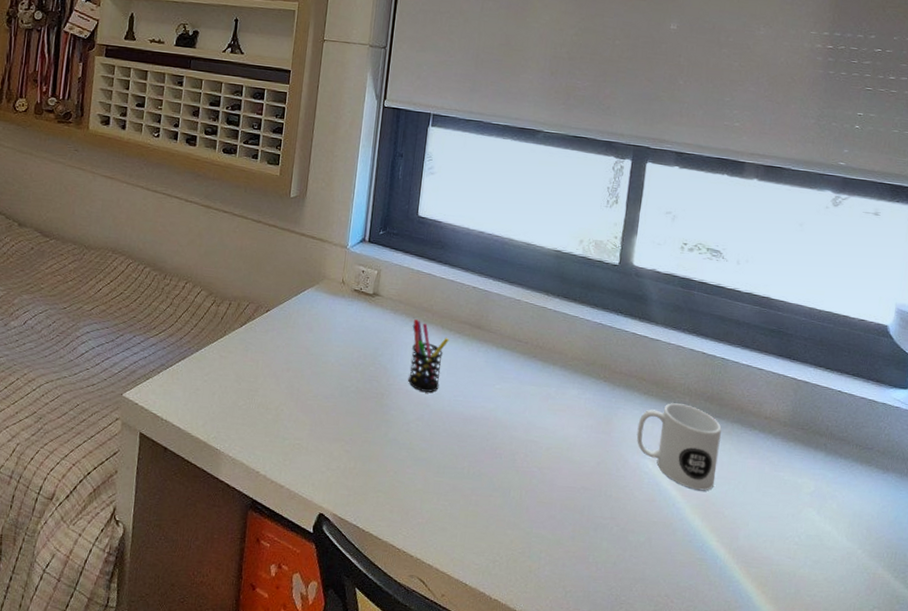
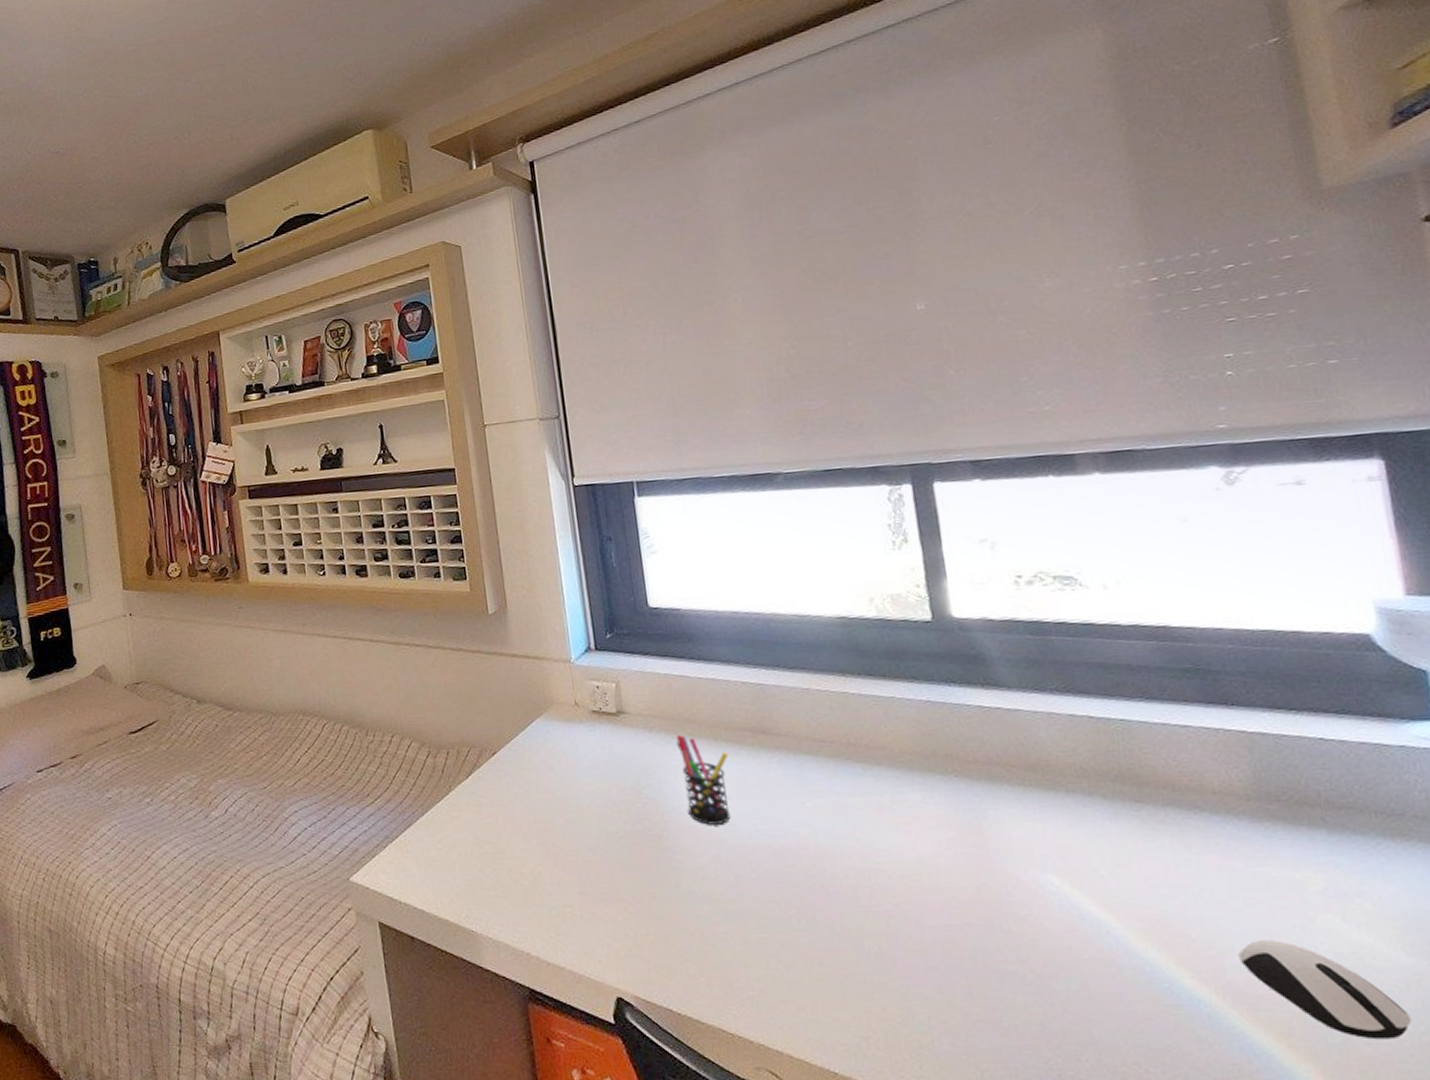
mug: present [636,403,722,491] -> none [1021,790,1162,908]
computer mouse: none [749,521,838,594] -> present [1238,940,1412,1040]

